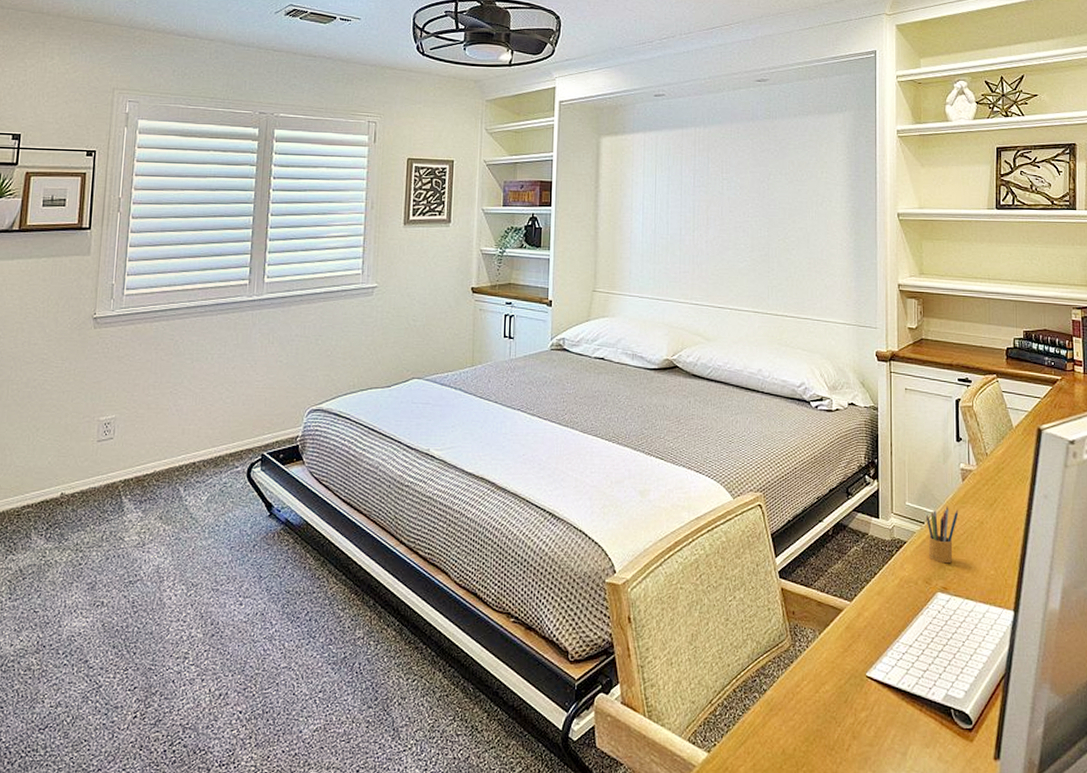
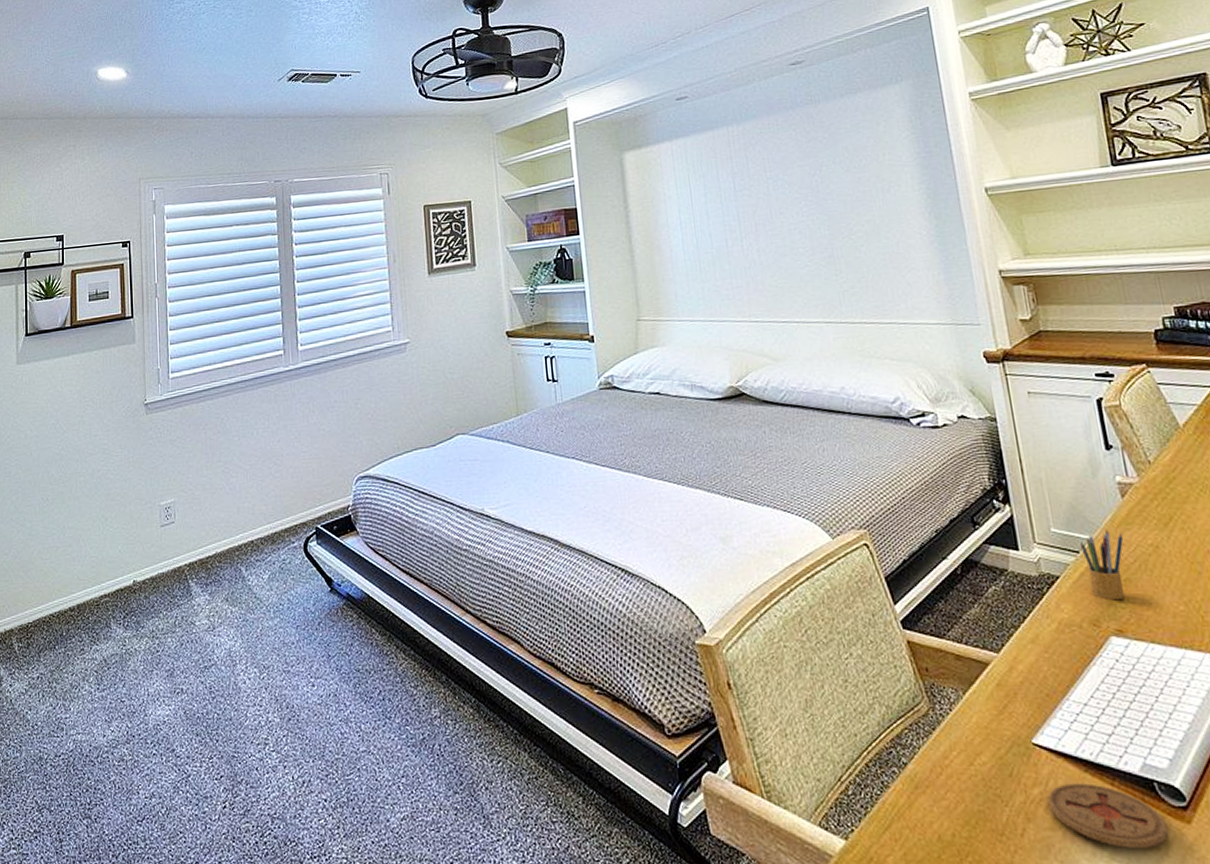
coaster: none [871,709,956,762] -> present [1048,783,1169,850]

